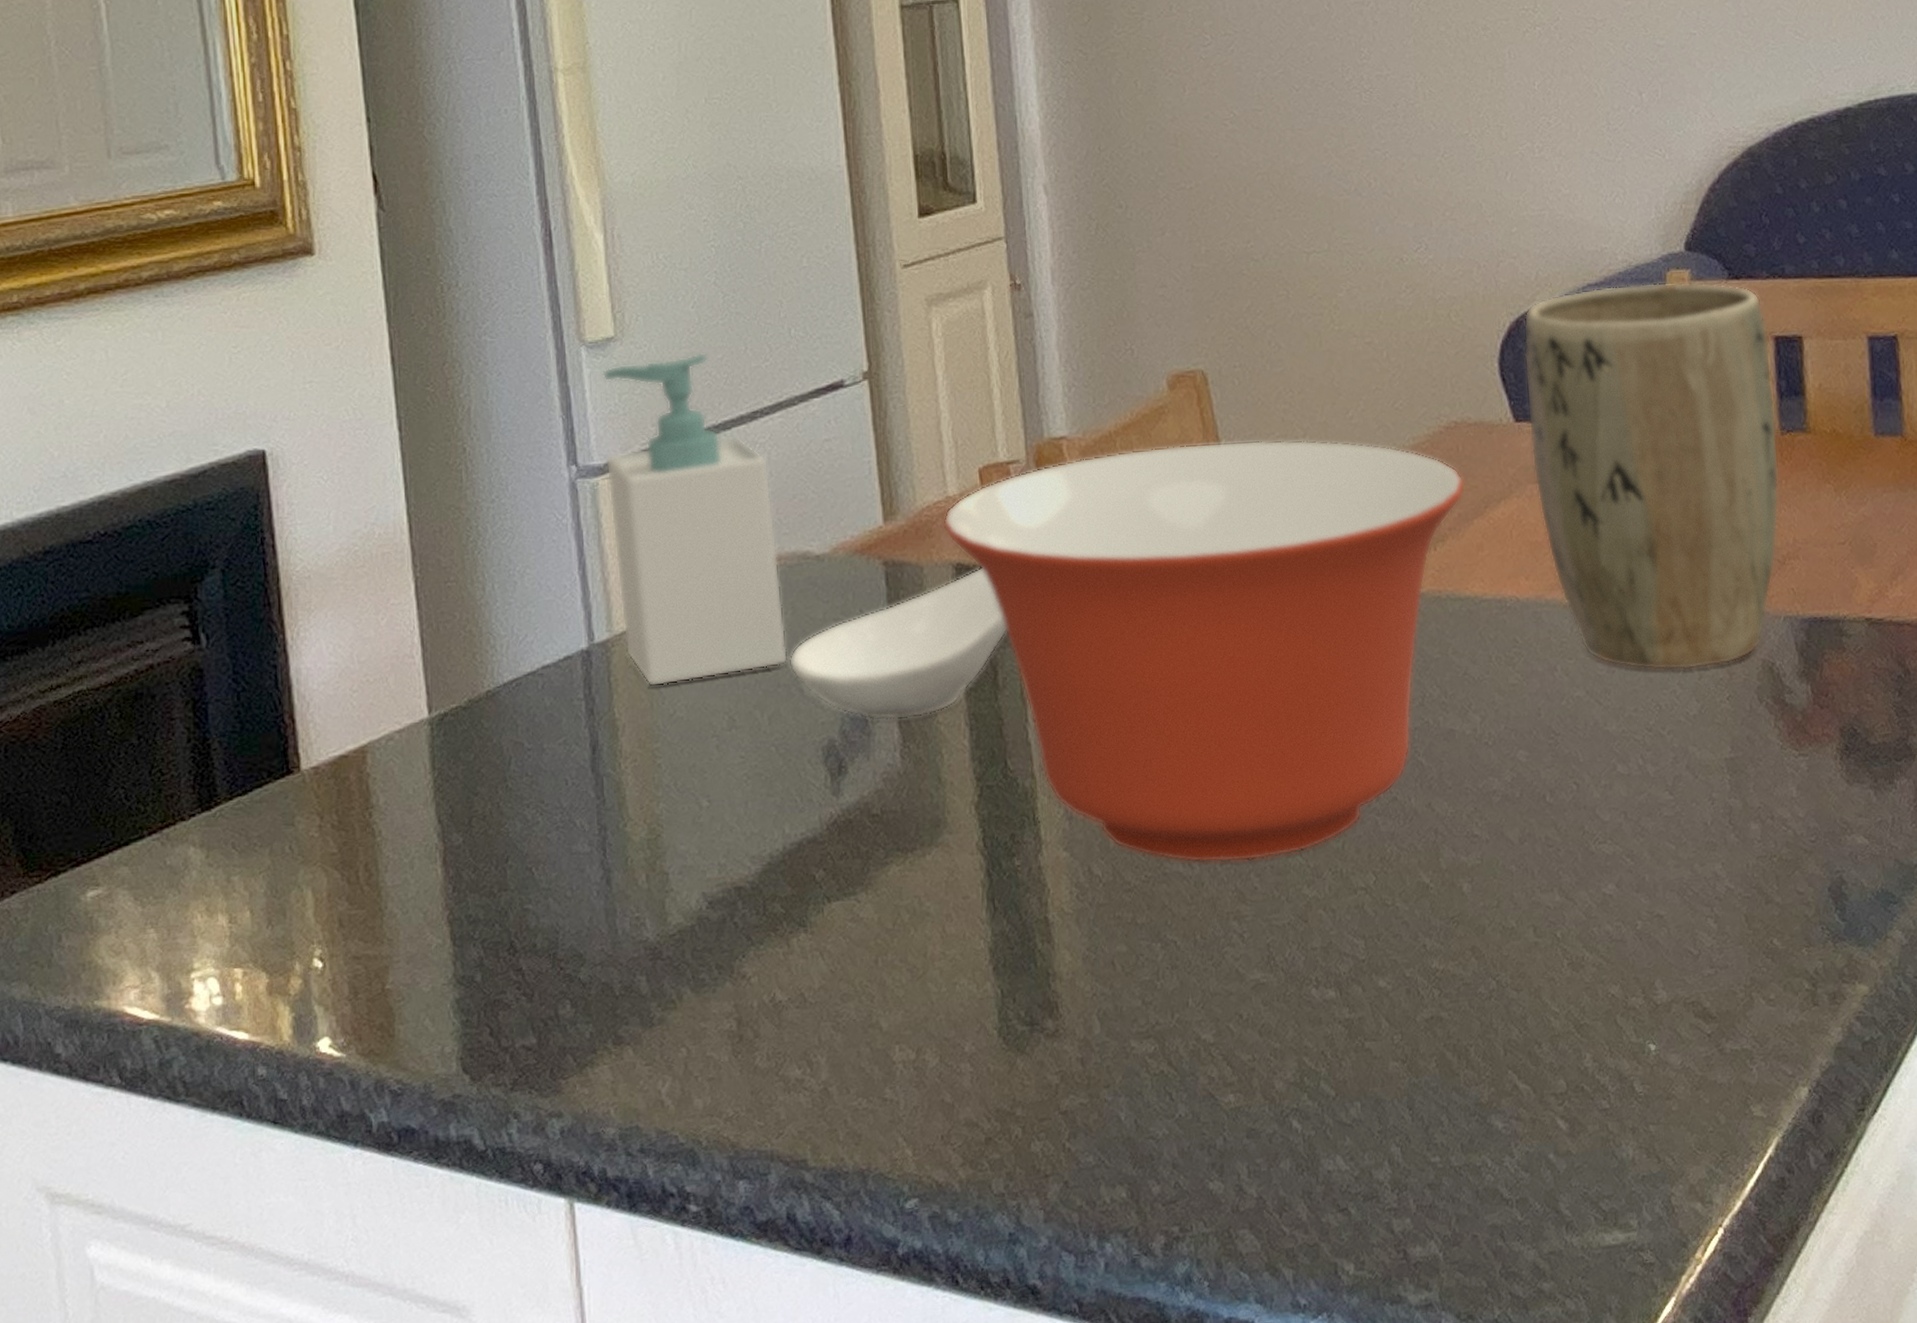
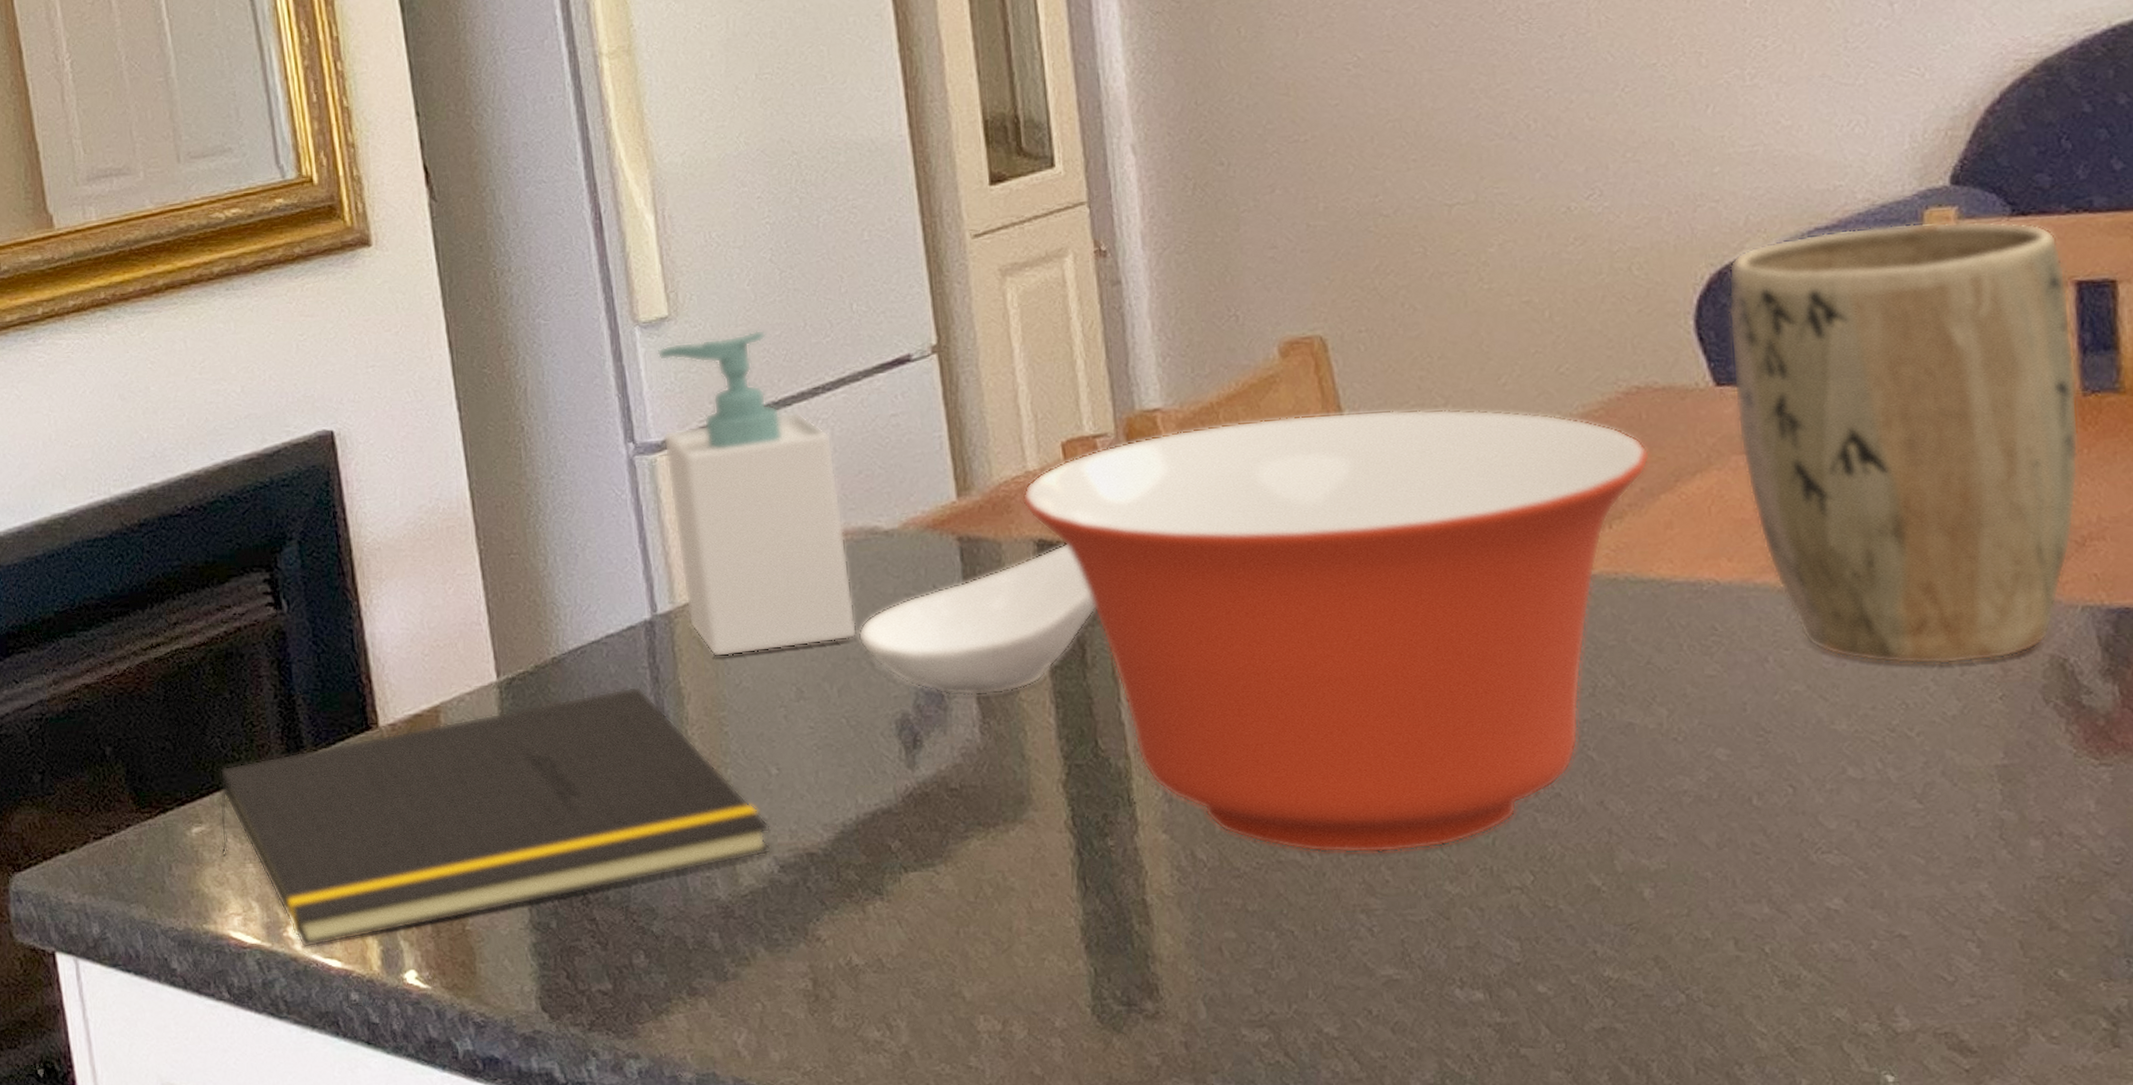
notepad: none [118,719,701,1021] -> present [219,686,772,949]

